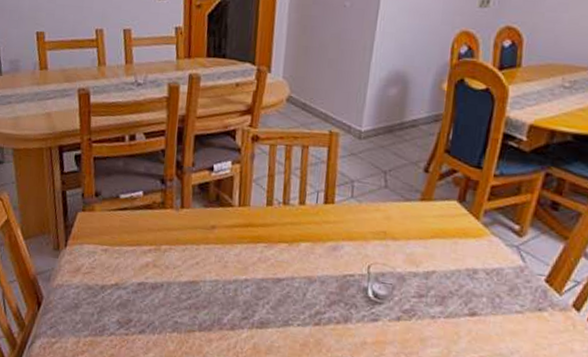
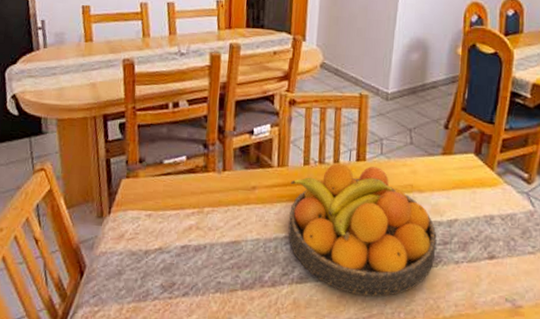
fruit bowl: none [248,204,412,348] -> present [288,162,437,297]

